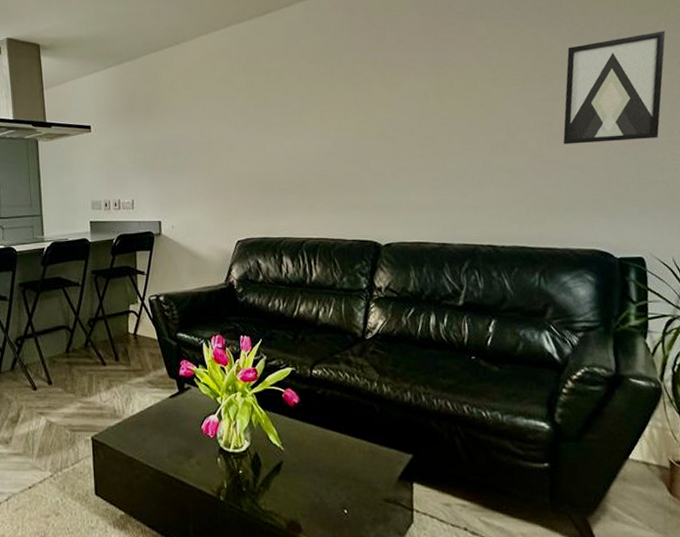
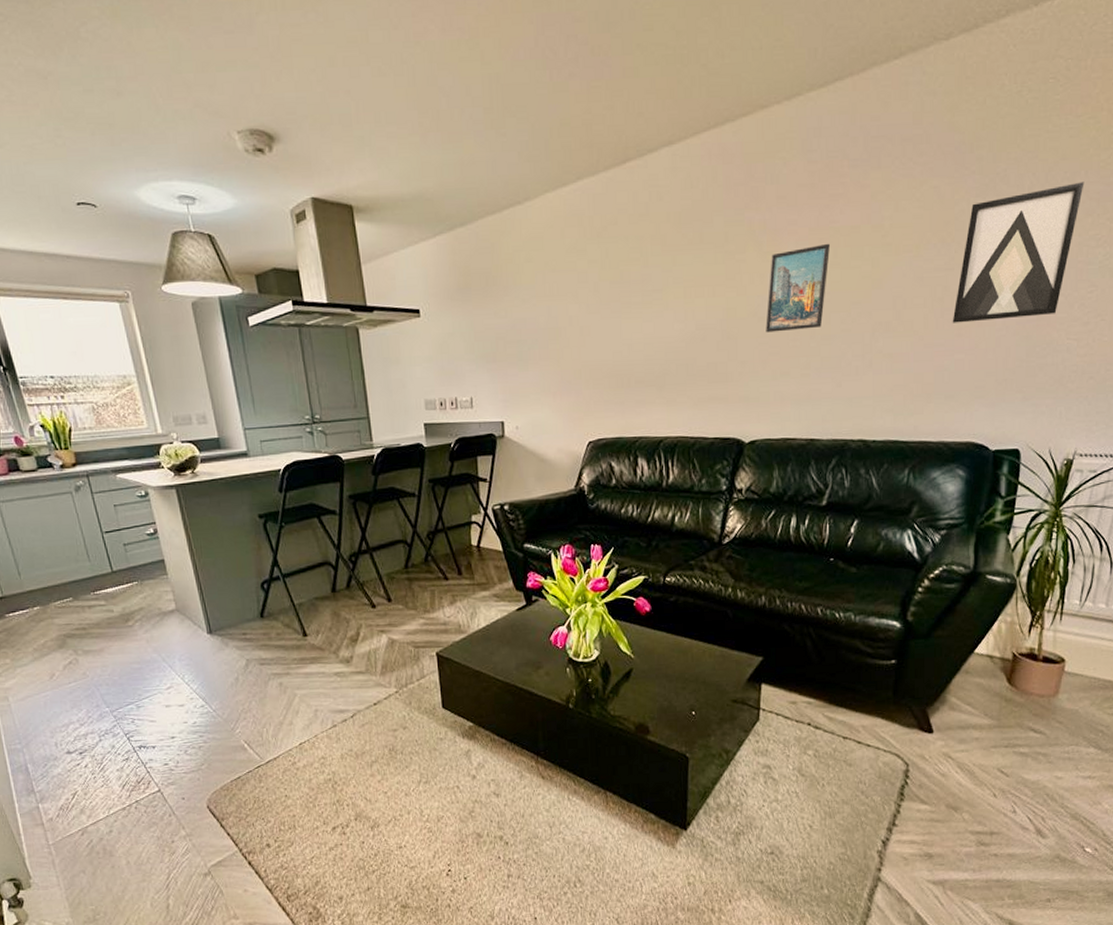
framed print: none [393,77,447,150] -> present [766,243,831,333]

